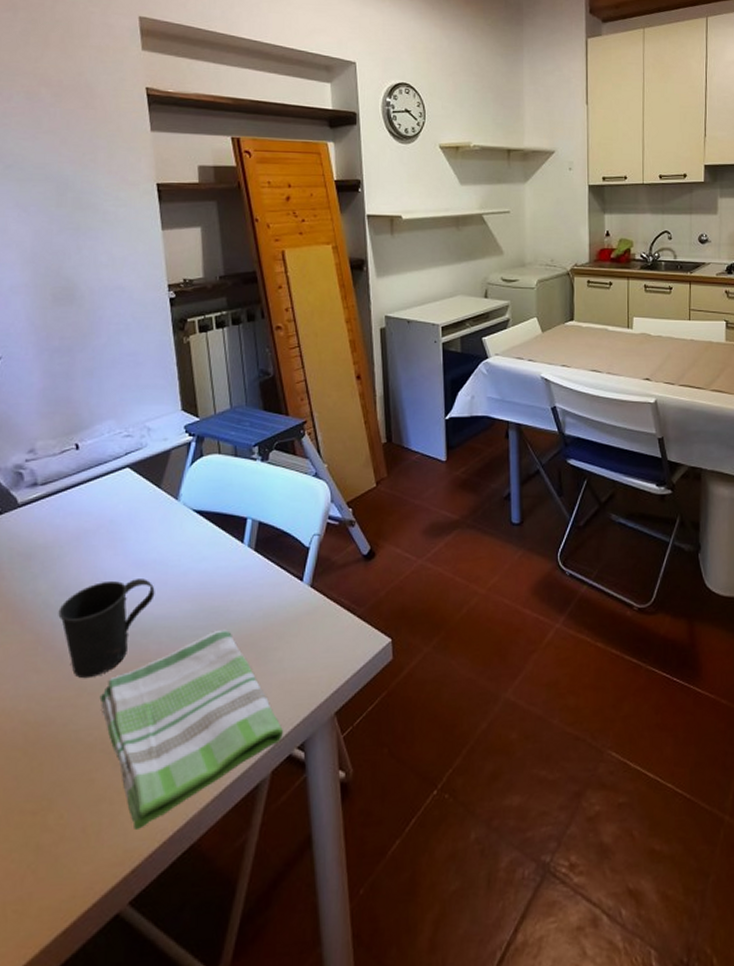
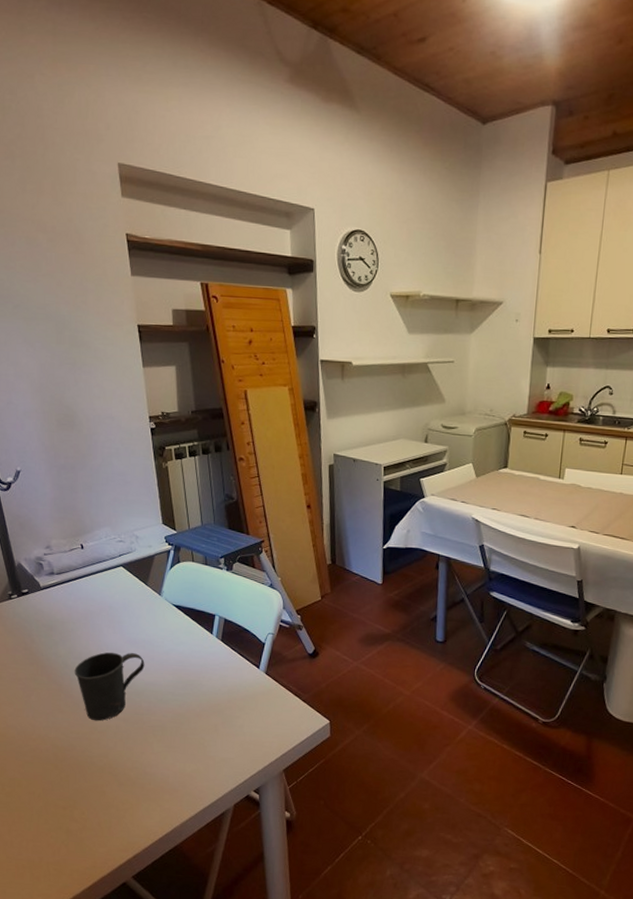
dish towel: present [99,629,283,831] -> none [106,698,243,831]

